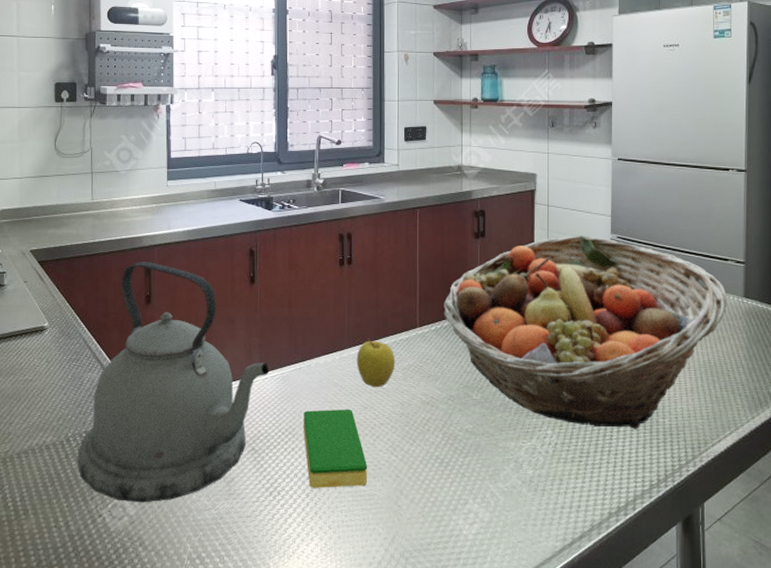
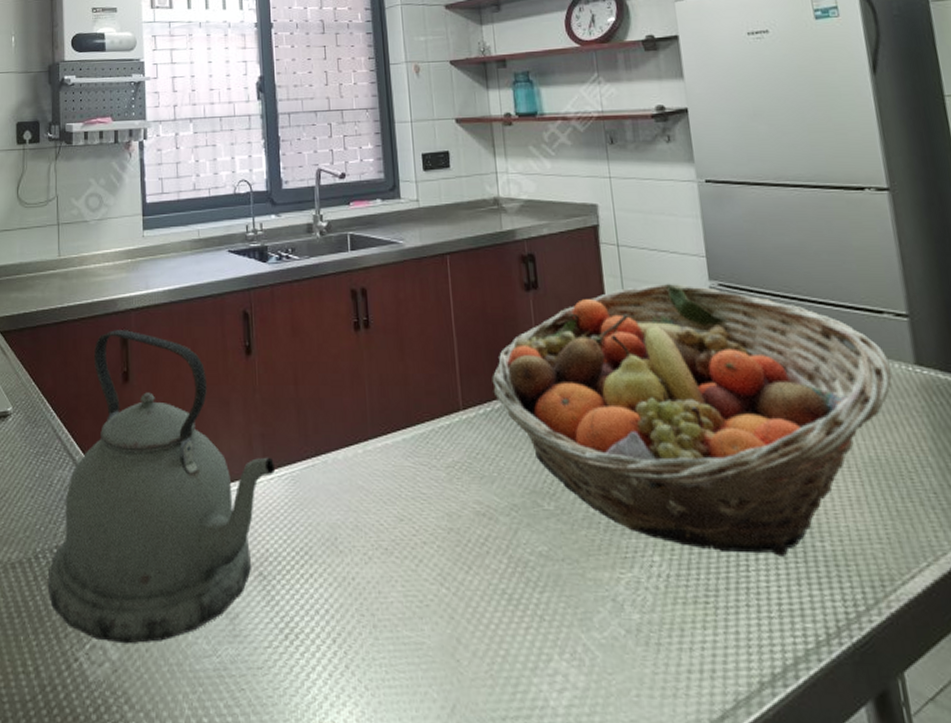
dish sponge: present [303,409,368,488] -> none [322,521,413,631]
apple: present [356,338,396,388] -> none [384,425,436,493]

